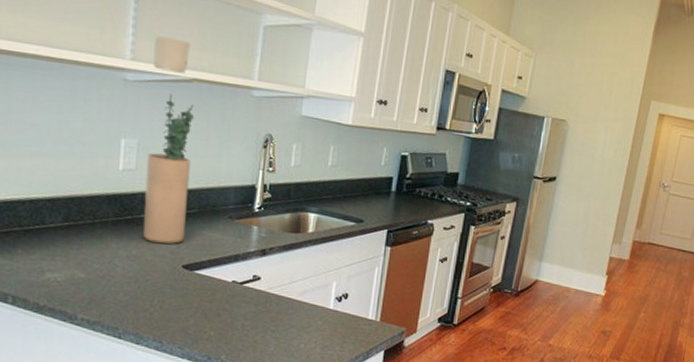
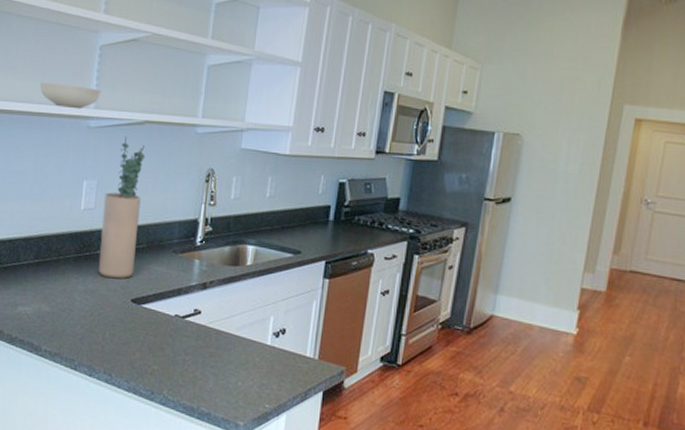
bowl: none [59,22,139,60] -> present [39,81,101,109]
mug: present [153,36,190,74] -> none [112,85,143,118]

